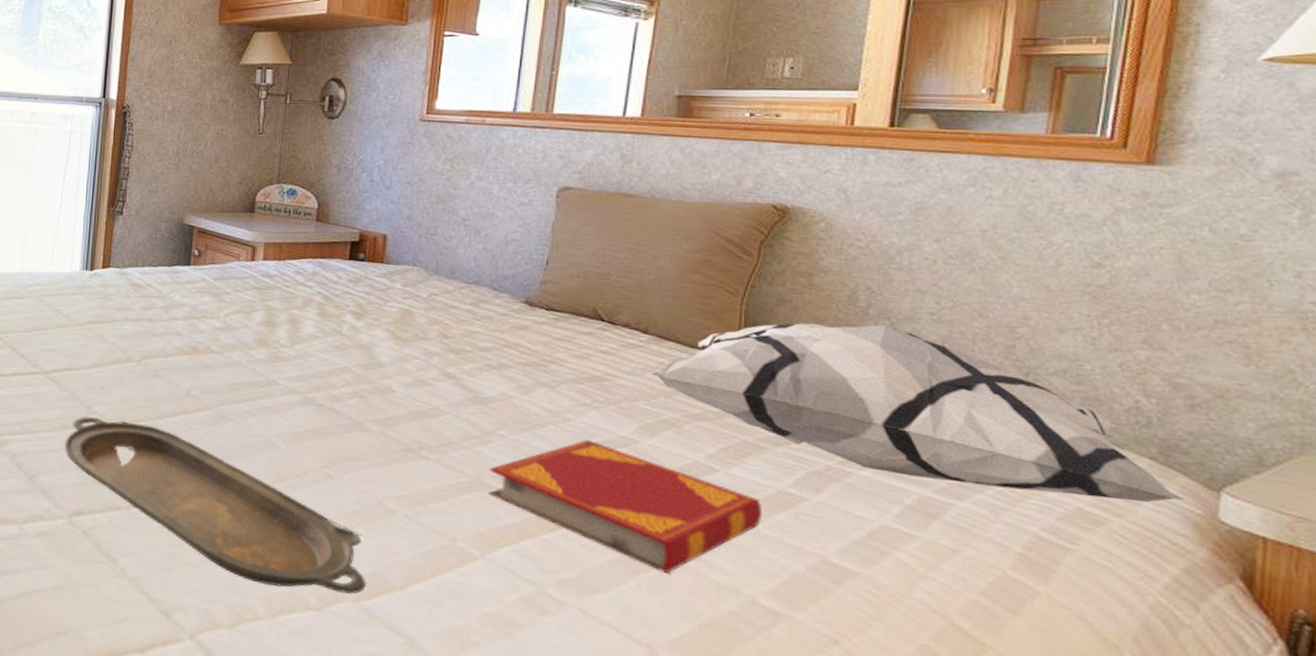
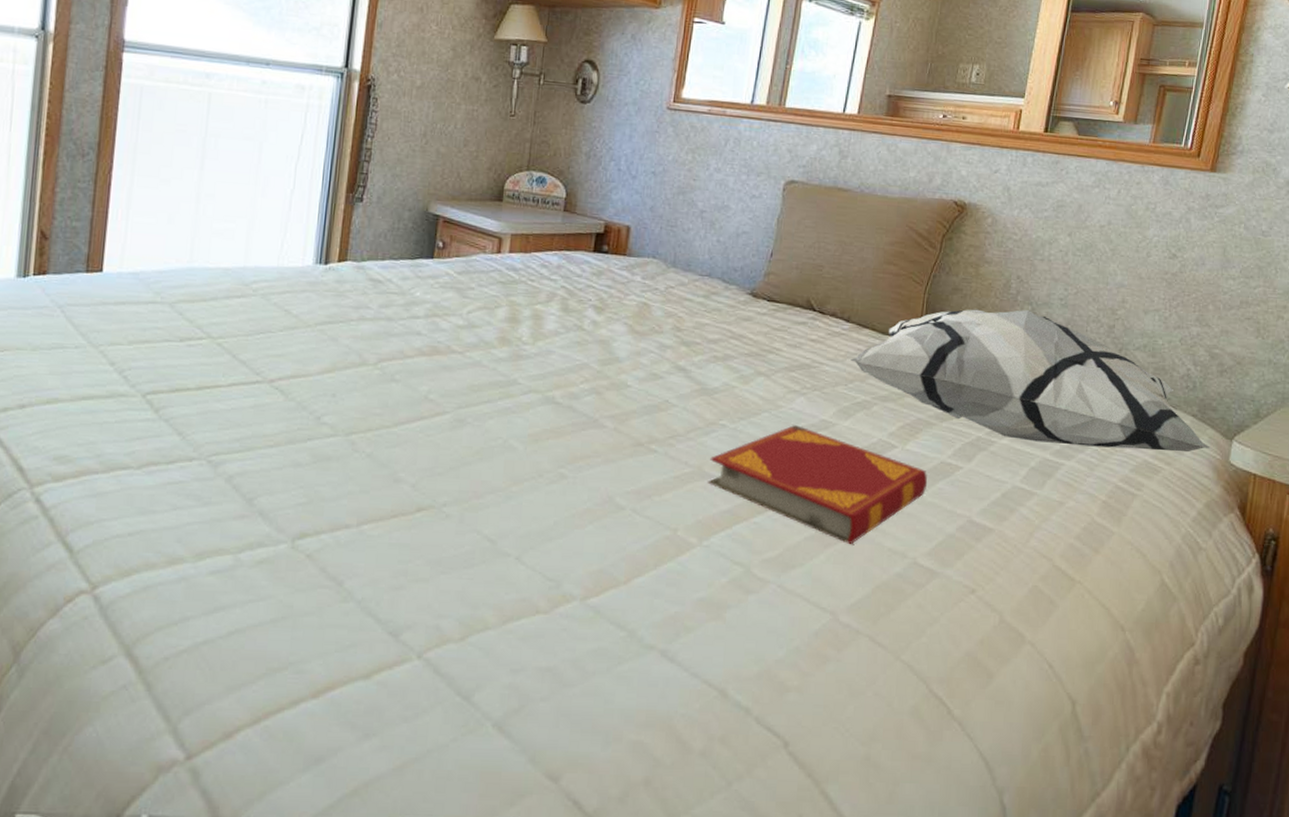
serving tray: present [64,416,366,594] -> none [289,428,593,594]

